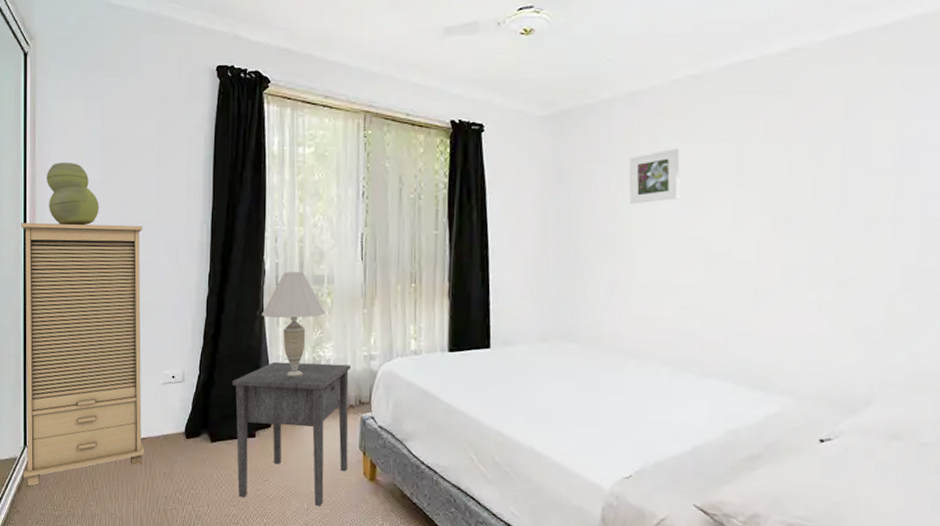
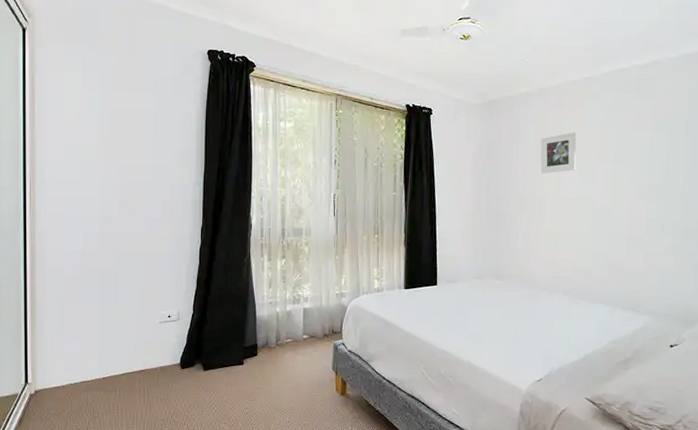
cabinet: present [21,223,145,486] -> none [21,182,143,419]
vase: present [47,163,99,226] -> none [46,129,98,186]
nightstand: present [232,361,352,506] -> none [223,300,326,418]
table lamp: present [262,272,326,377] -> none [249,225,304,313]

